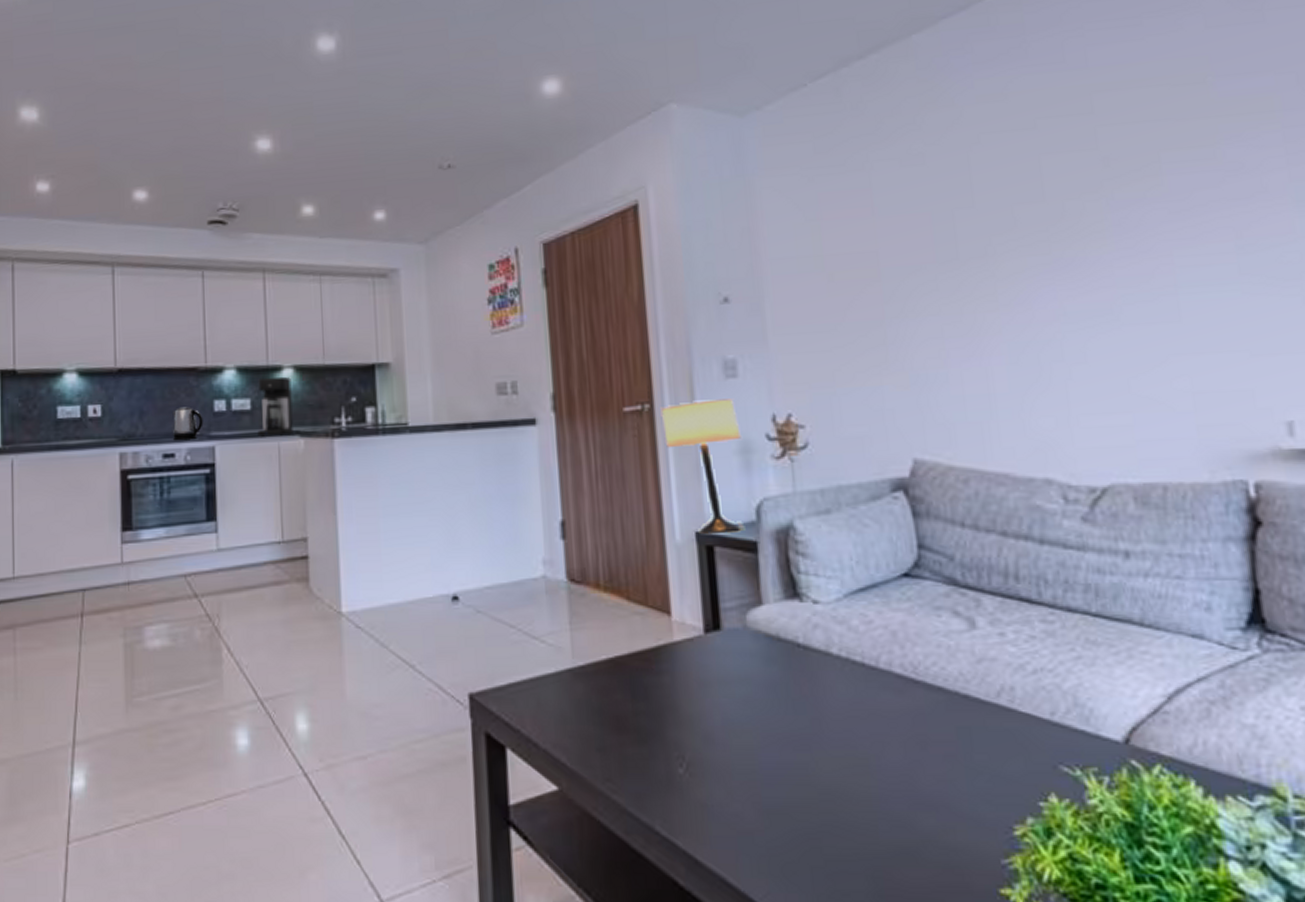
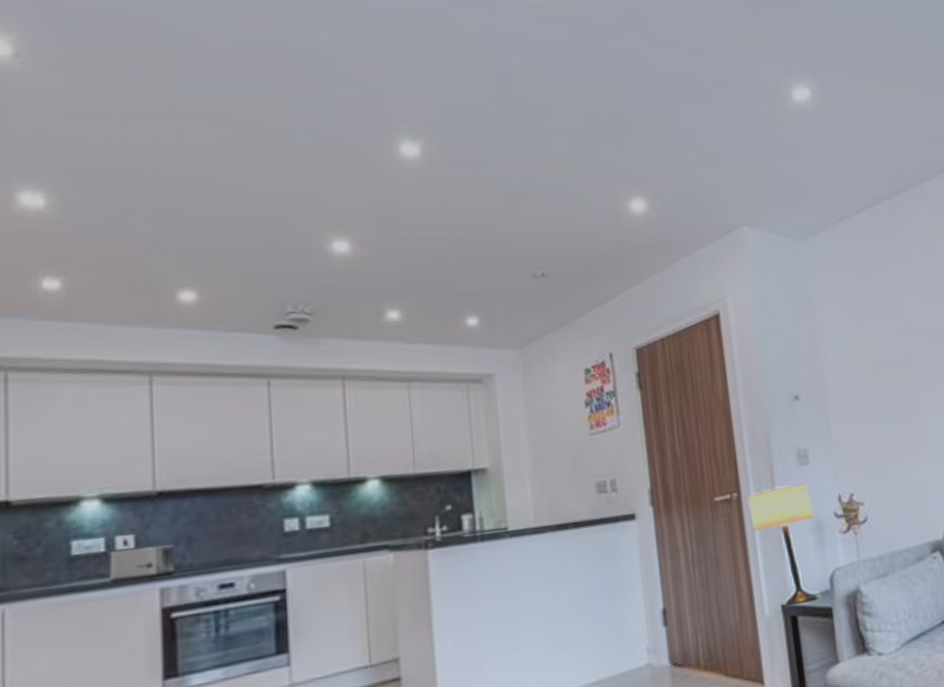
toaster: none [83,415,131,446] -> present [109,545,175,584]
kettle: present [173,407,203,441] -> none [231,529,271,569]
coffee maker: present [257,376,293,437] -> none [338,488,381,555]

